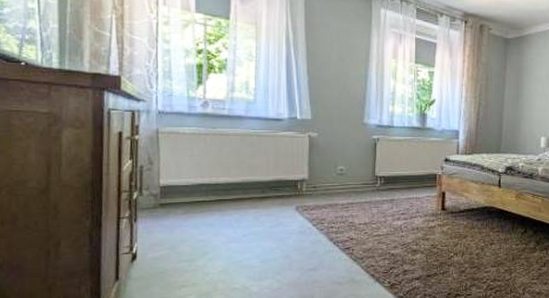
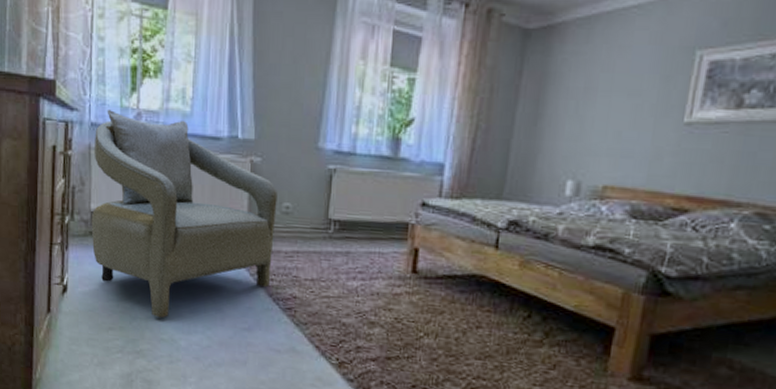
armchair: none [160,100,333,271] -> present [91,110,277,318]

